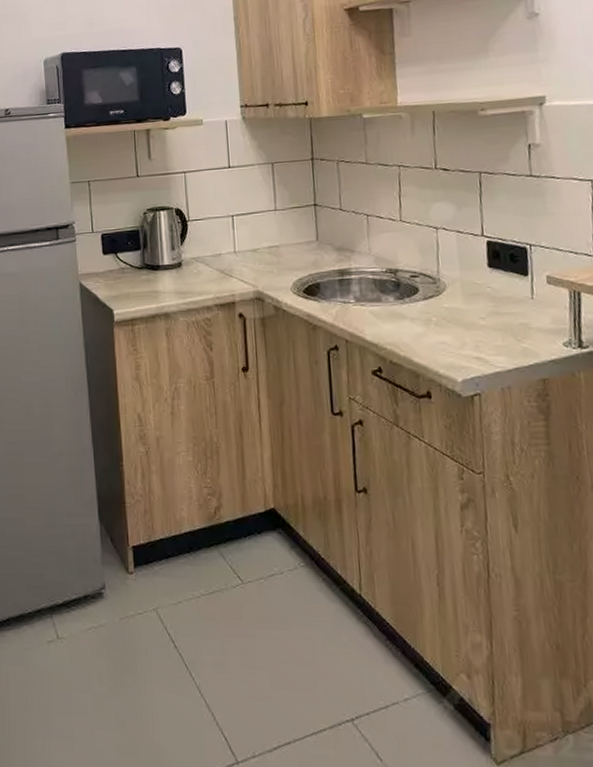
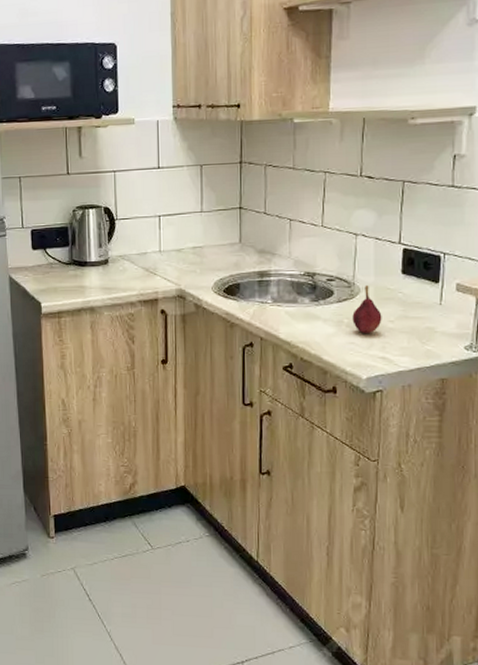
fruit: none [440,280,473,333] -> present [352,284,382,334]

